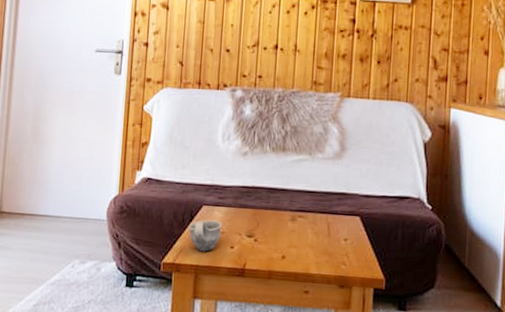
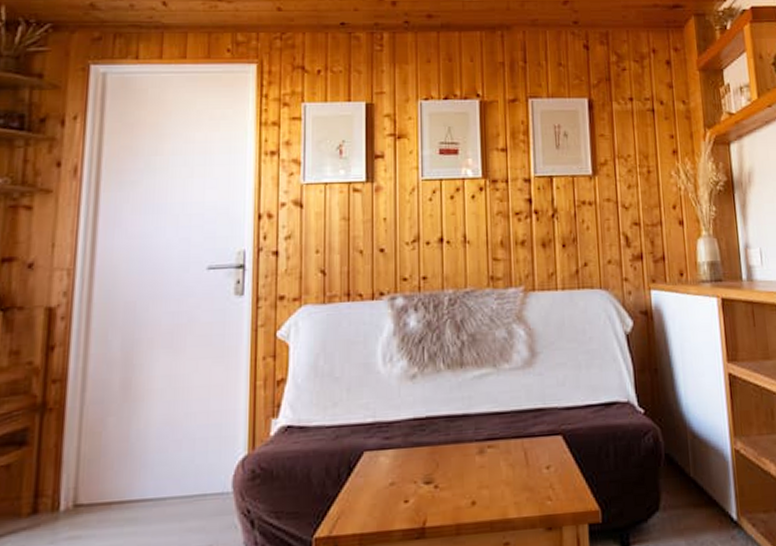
cup: present [188,219,222,252] -> none [346,468,391,514]

